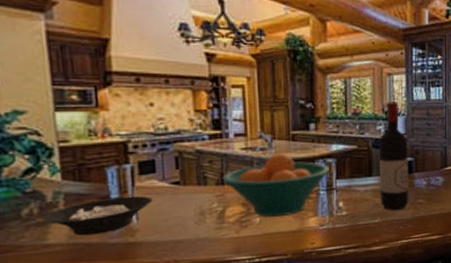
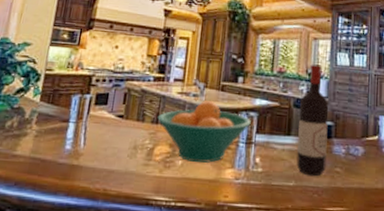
cereal bowl: present [42,195,153,236] -> none [17,121,100,153]

